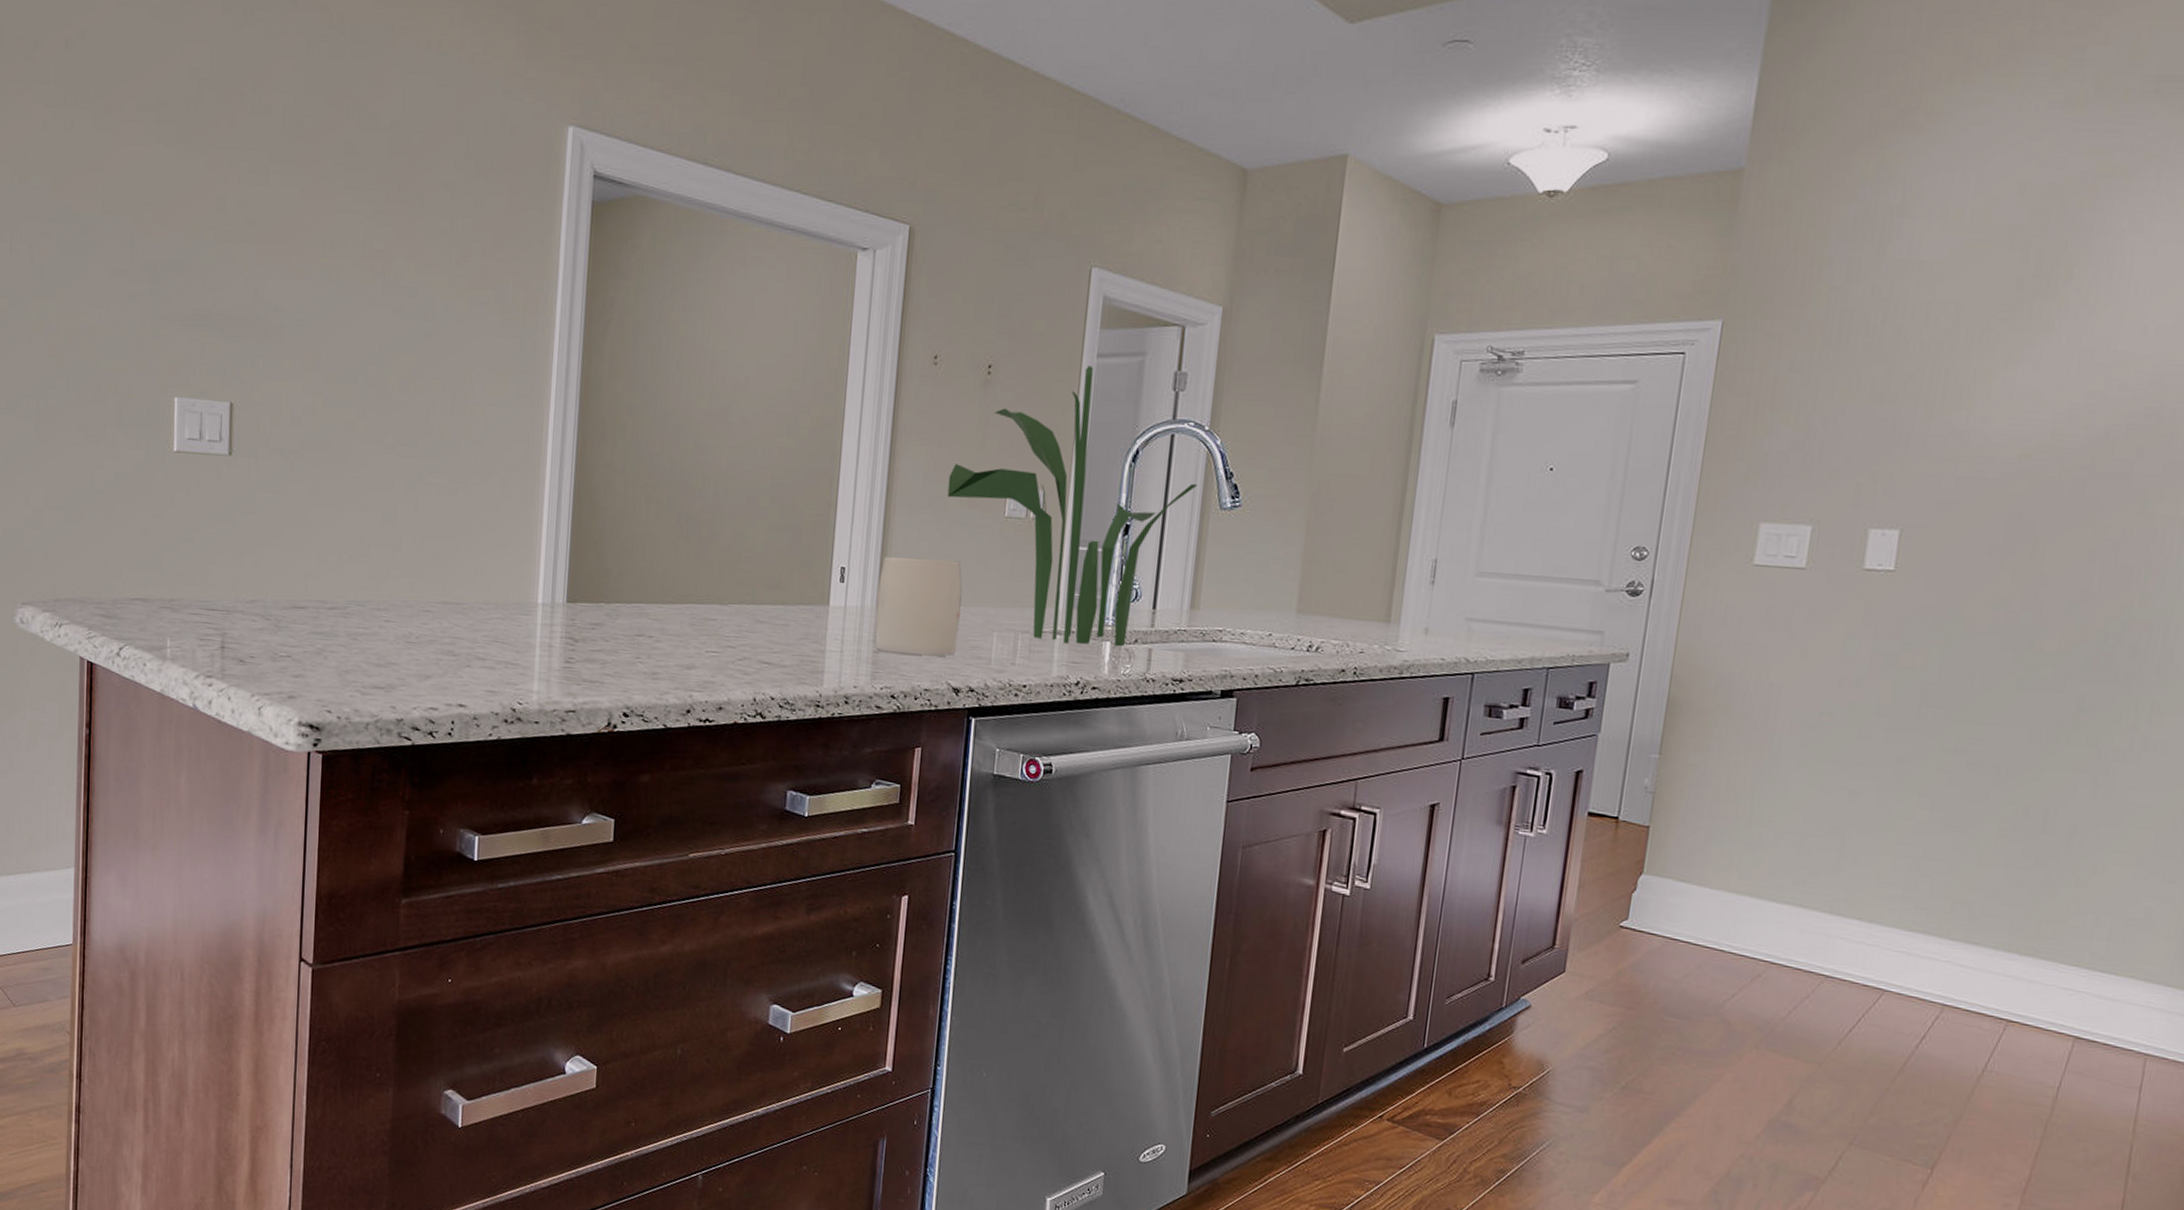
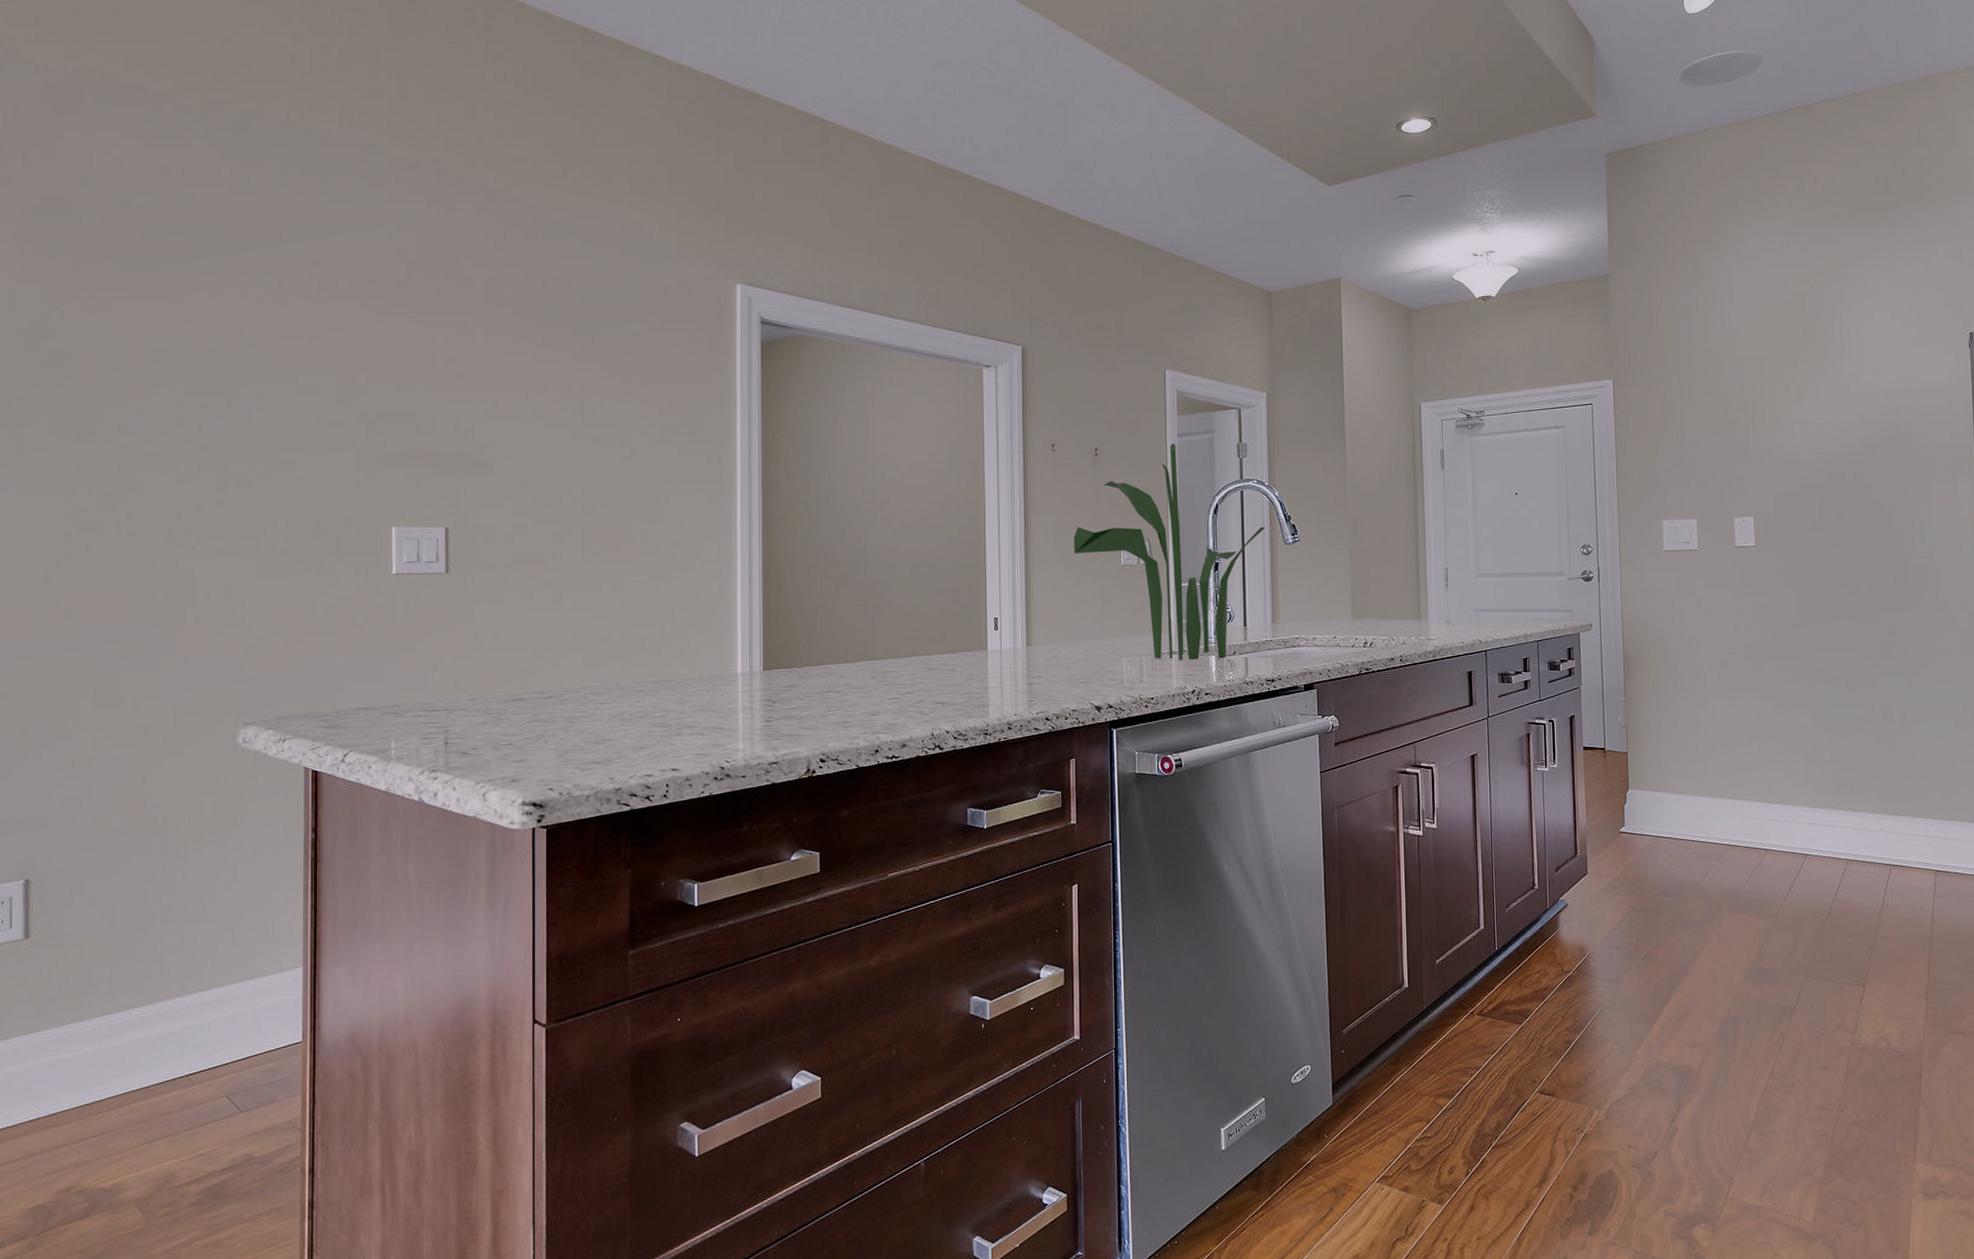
mug: present [875,556,963,657] -> none [1026,604,1095,683]

